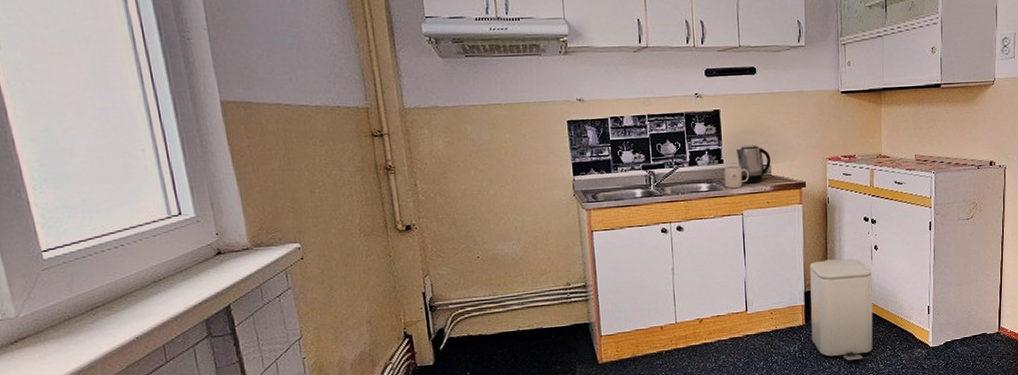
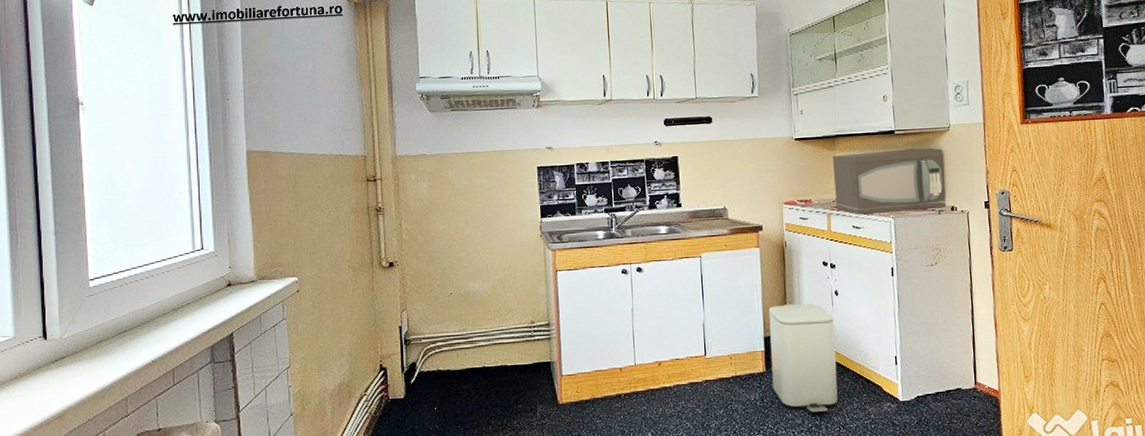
mug: present [724,165,750,189] -> none [682,209,707,232]
kettle: present [735,144,771,184] -> none [693,189,728,227]
microwave: none [877,102,986,171] -> present [832,148,947,215]

